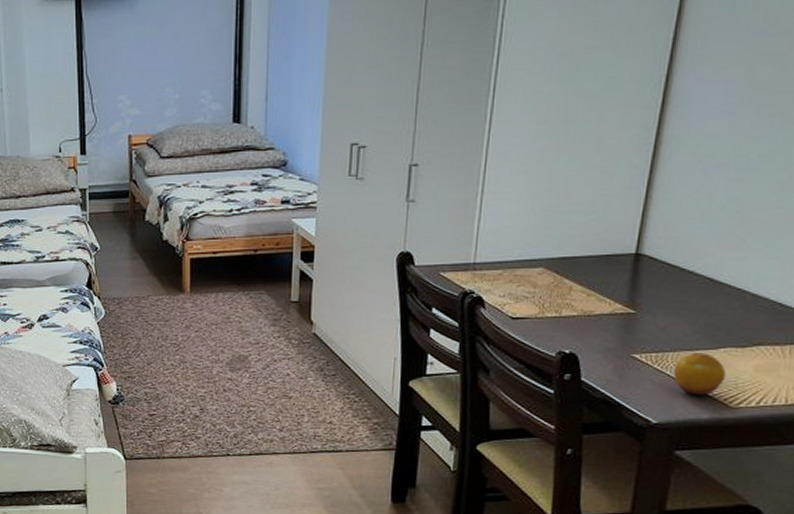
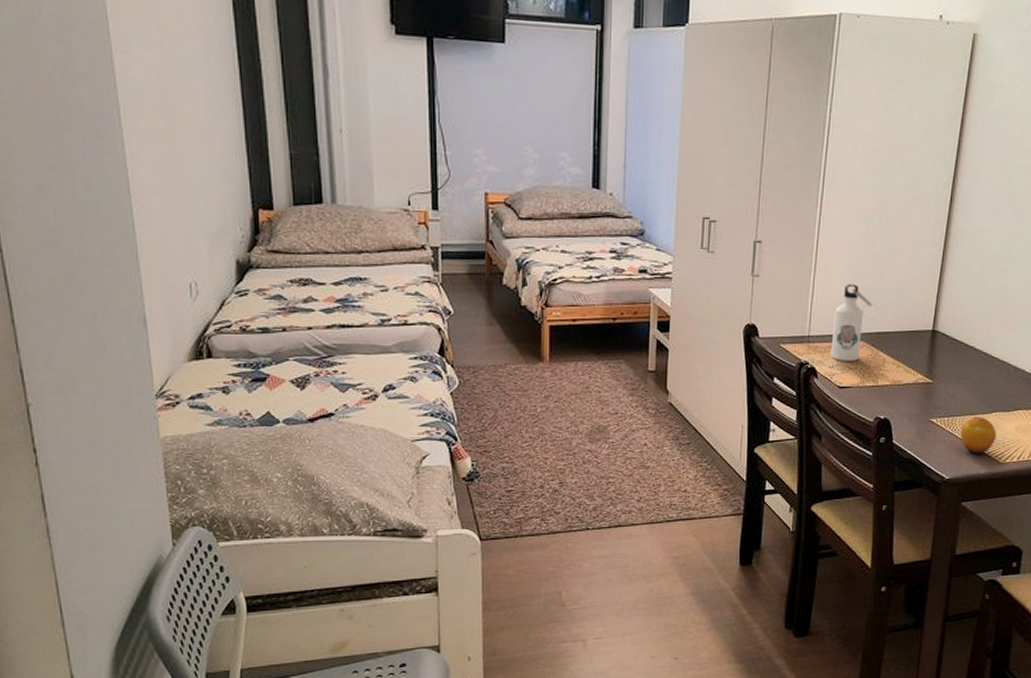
water bottle: none [501,205,564,290] -> present [830,284,879,361]

